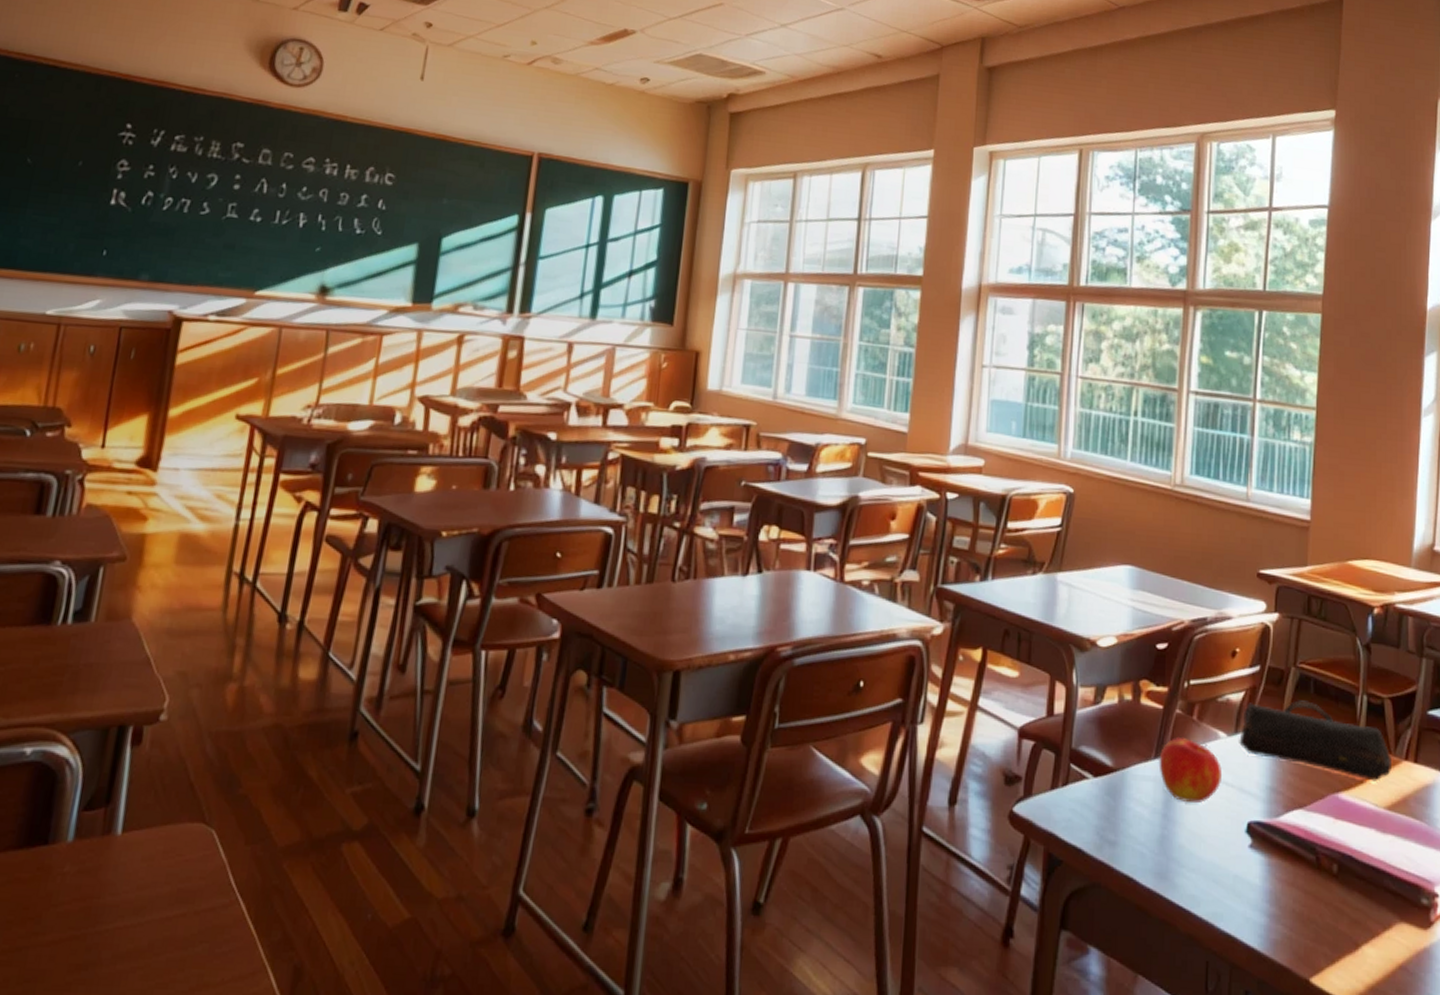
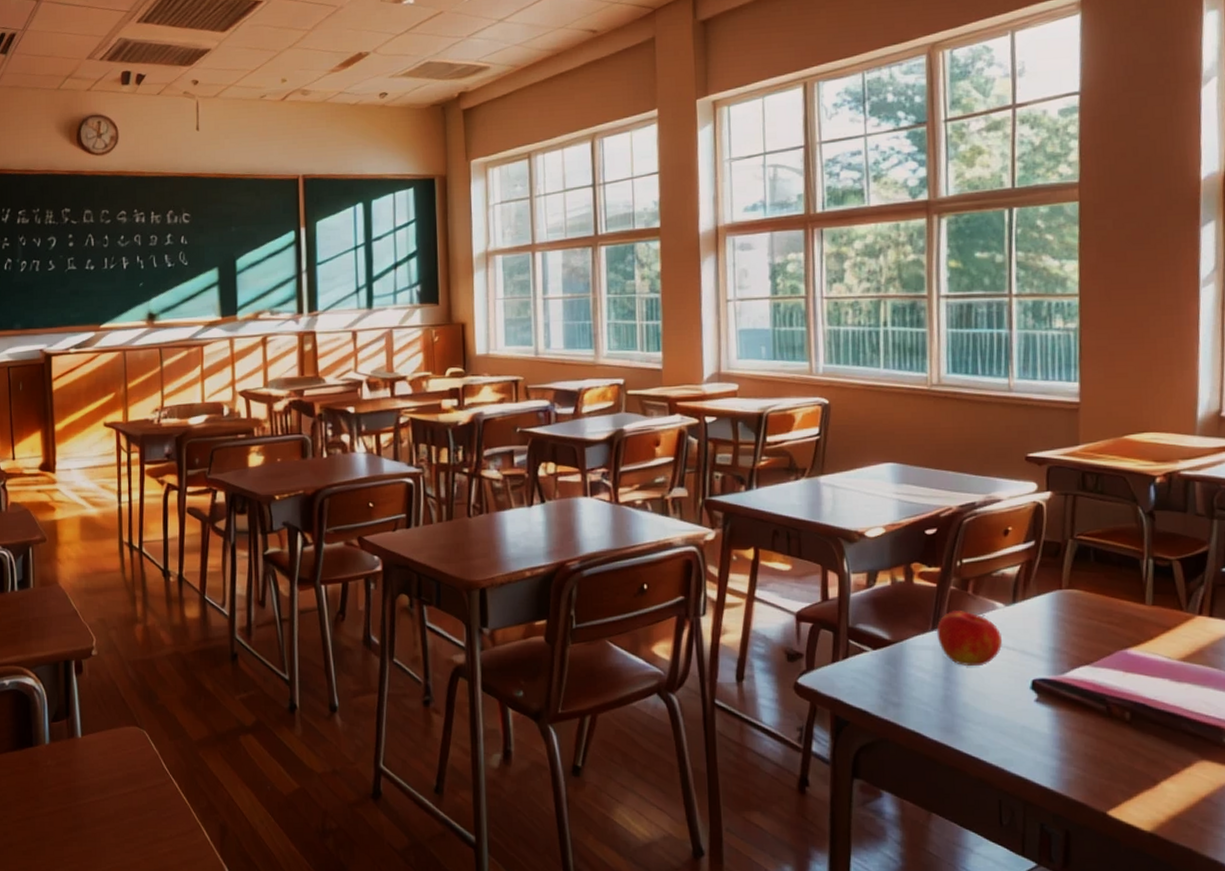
pencil case: present [1239,700,1391,782] -> none [1017,568,1184,636]

